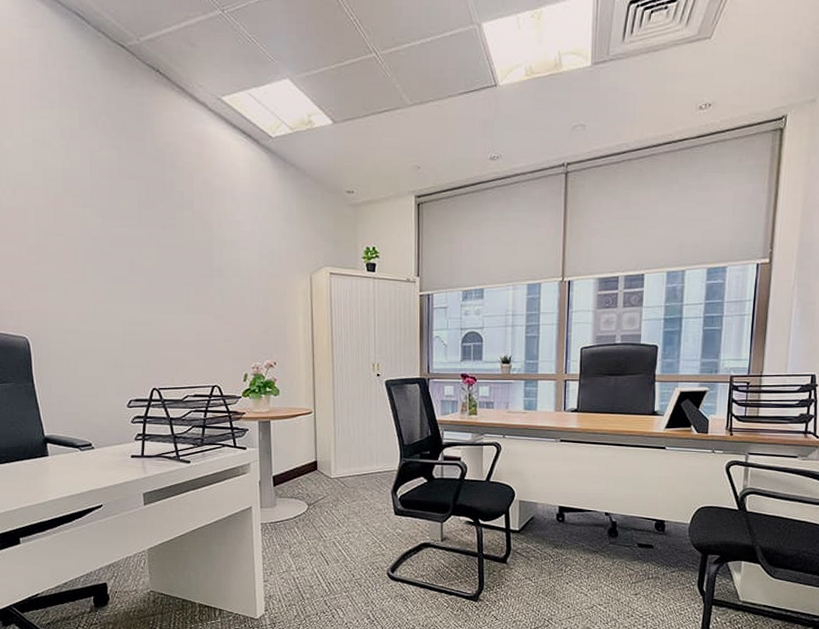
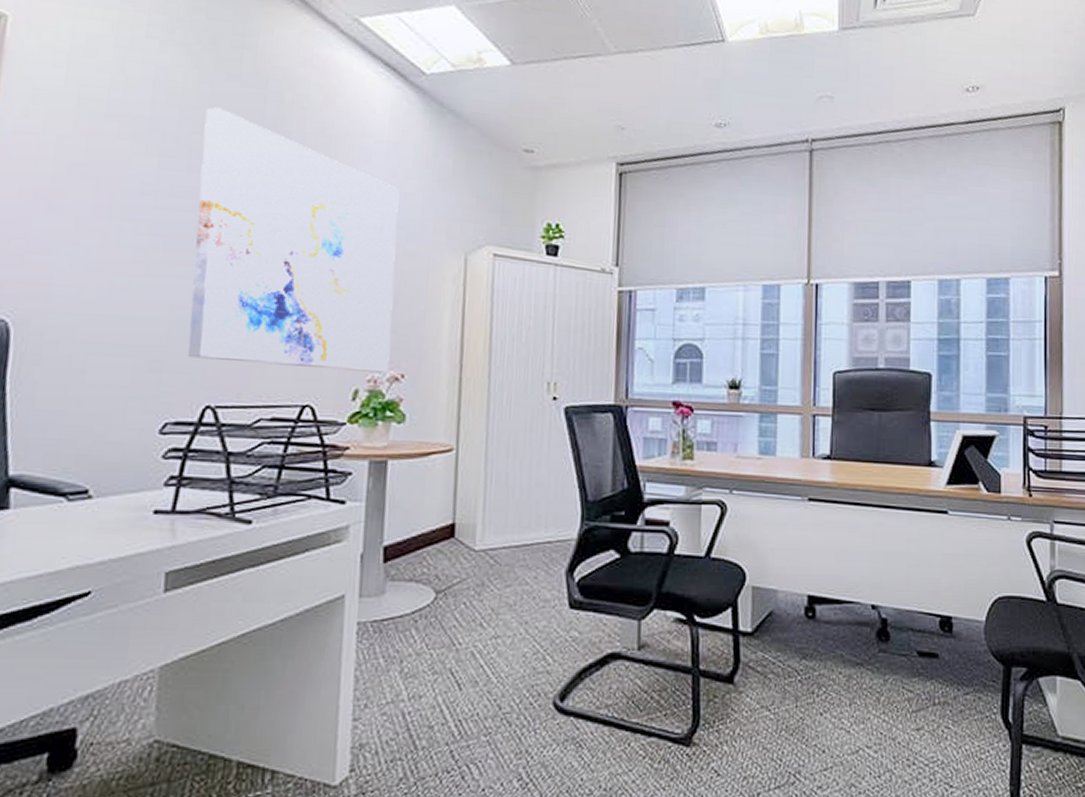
wall art: none [126,178,265,362] -> present [188,107,399,373]

